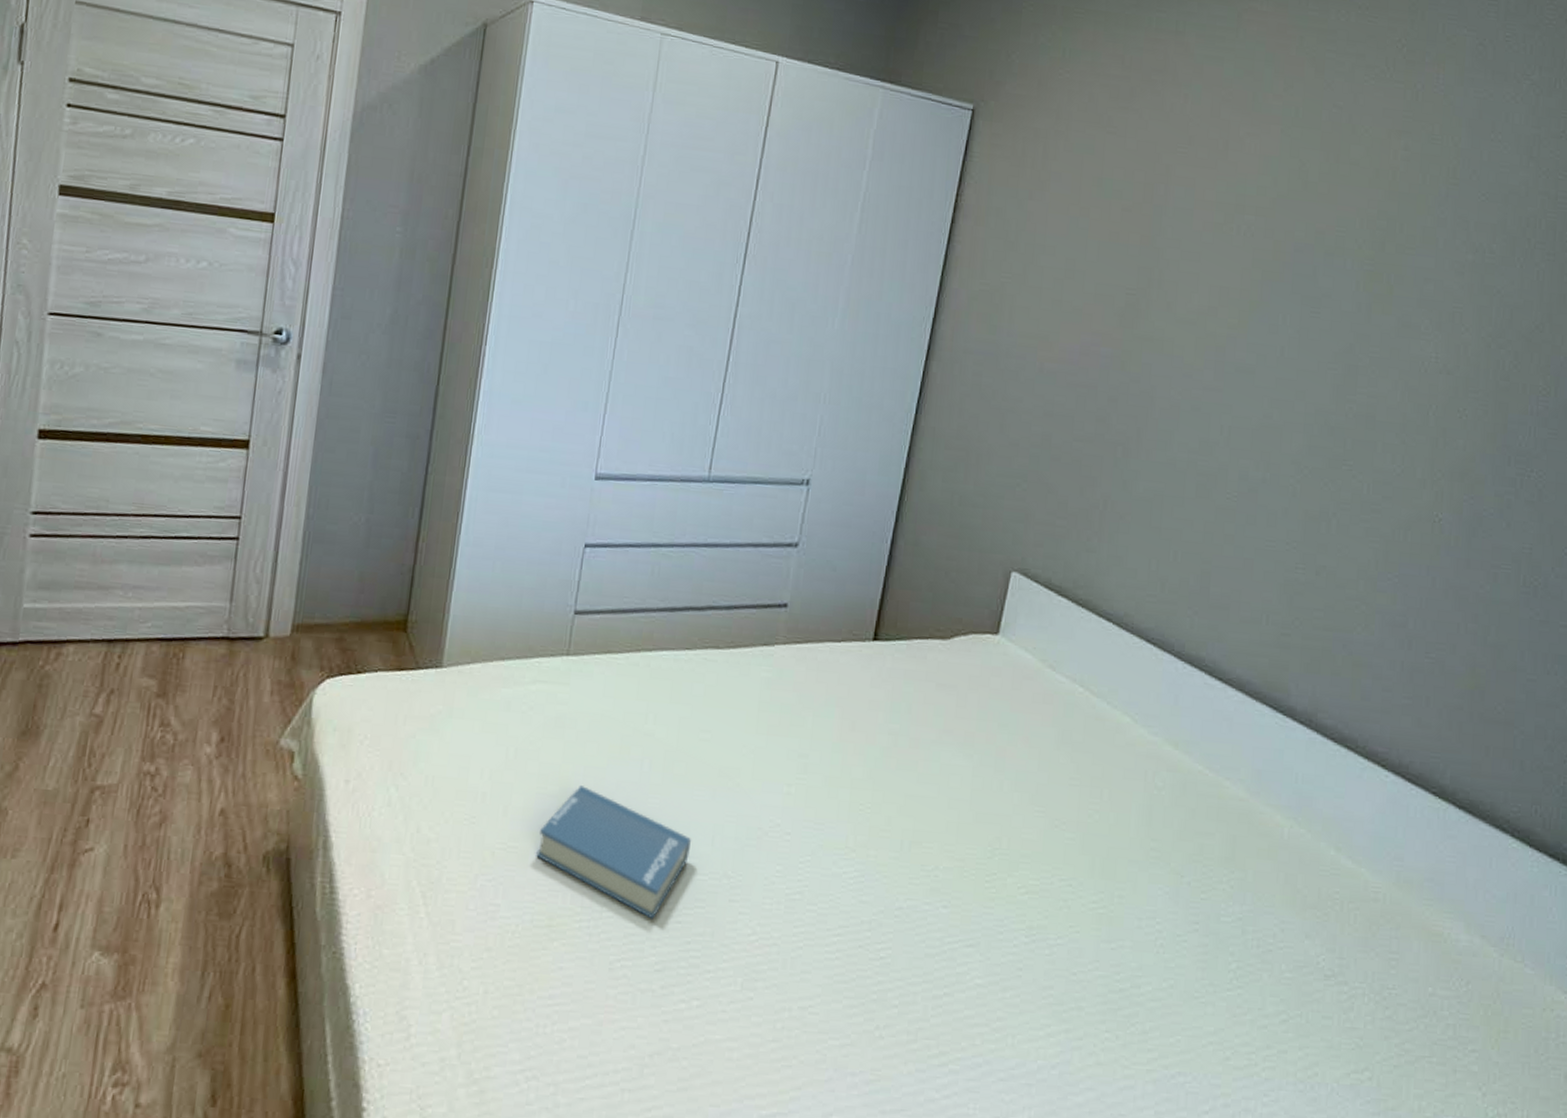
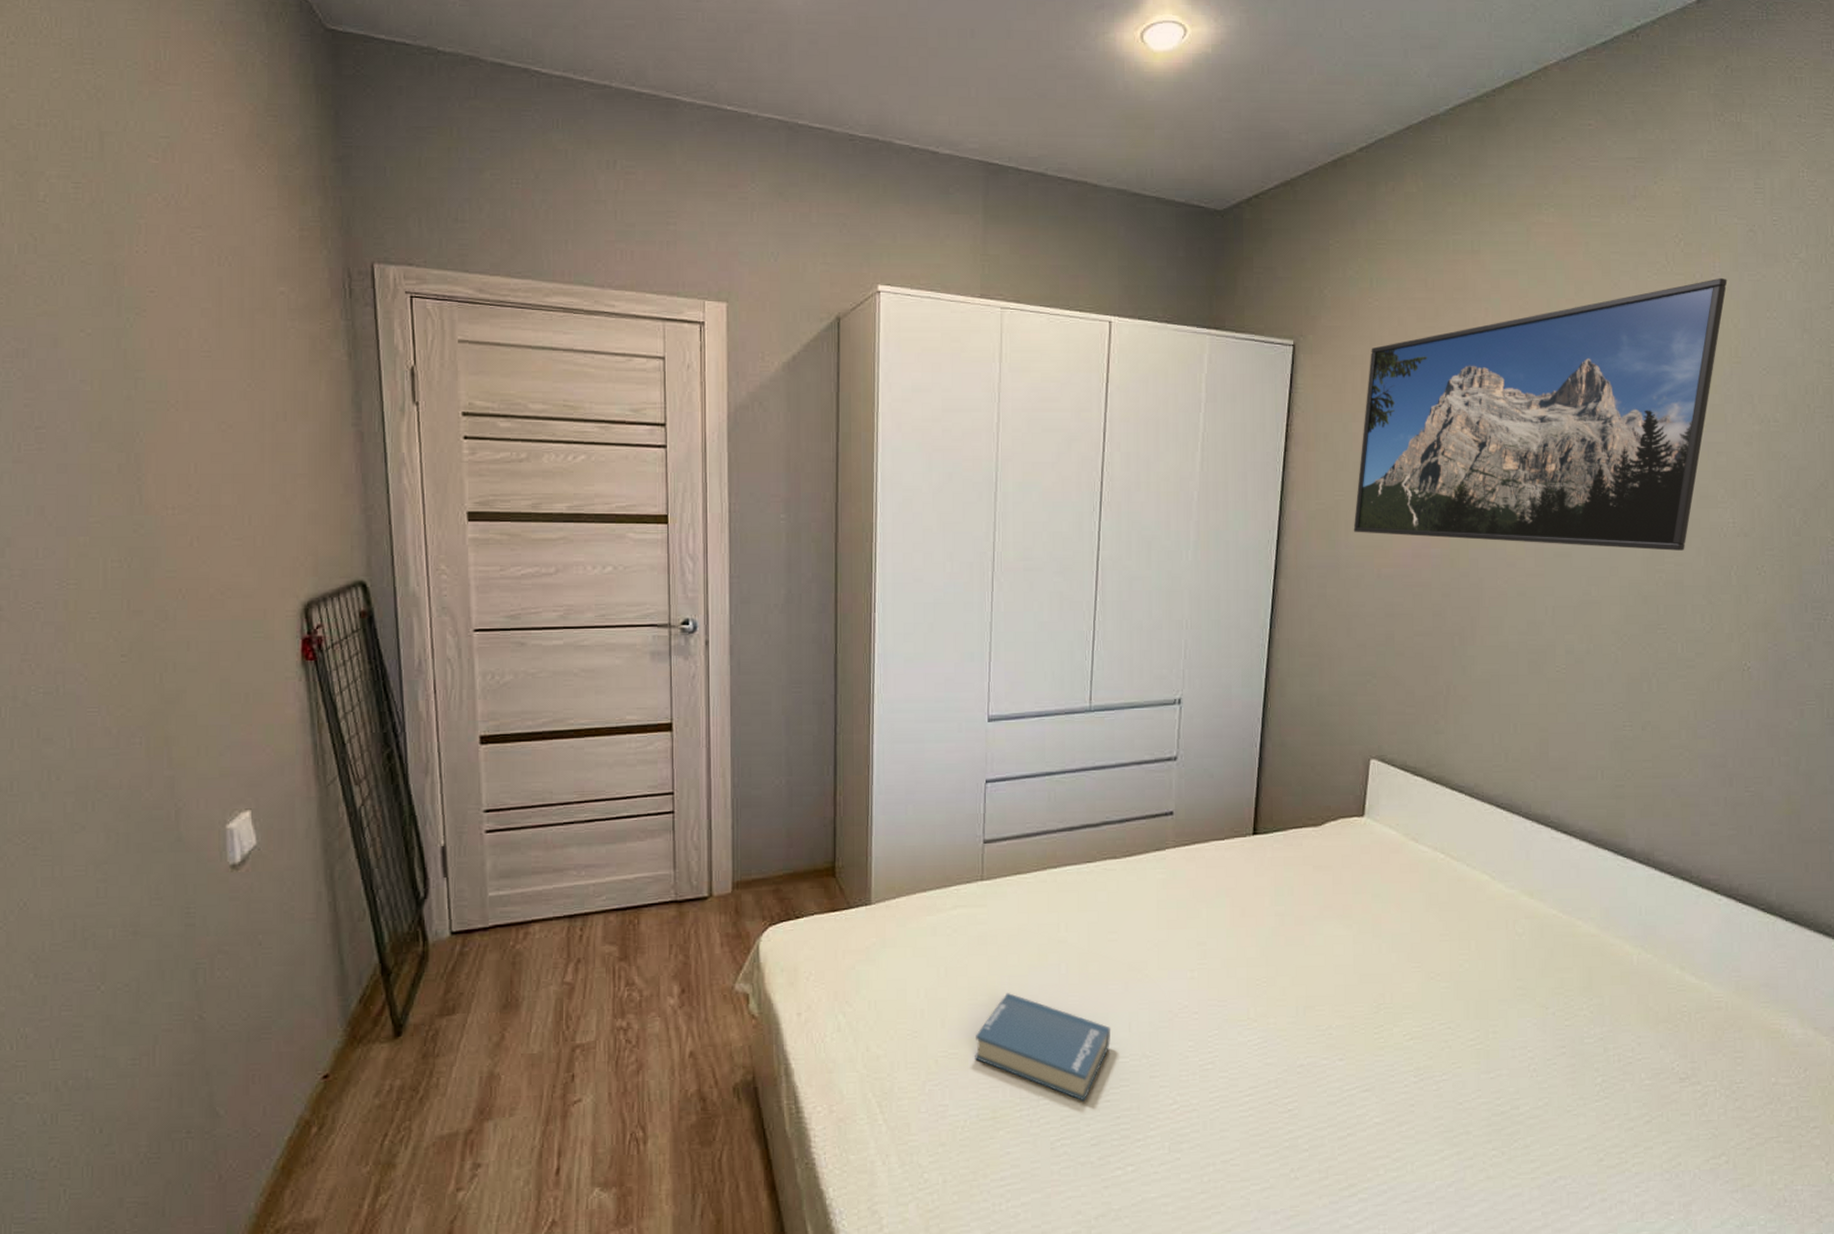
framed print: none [1017,90,1451,382] -> present [1353,277,1728,551]

